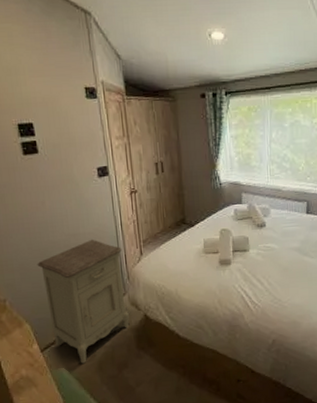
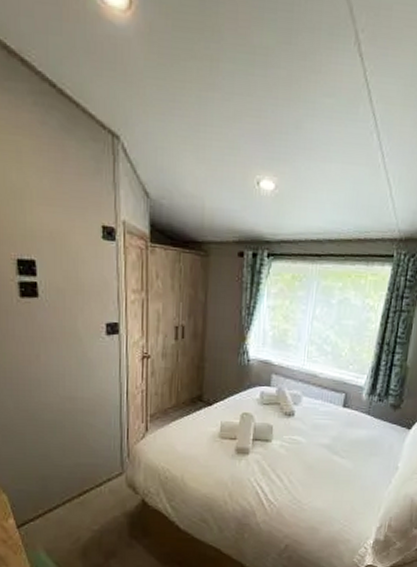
nightstand: present [37,239,129,364] -> none [23,405,124,547]

